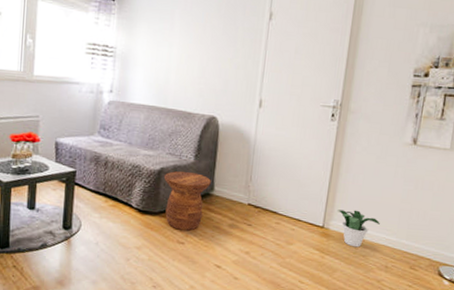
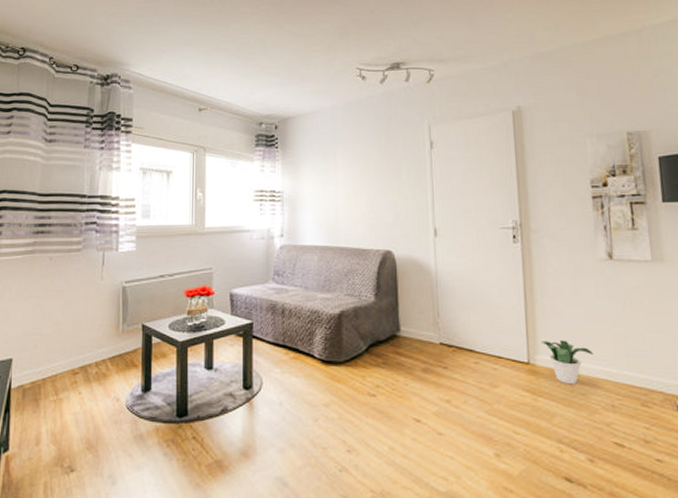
side table: present [164,171,211,231] -> none [346,313,396,380]

